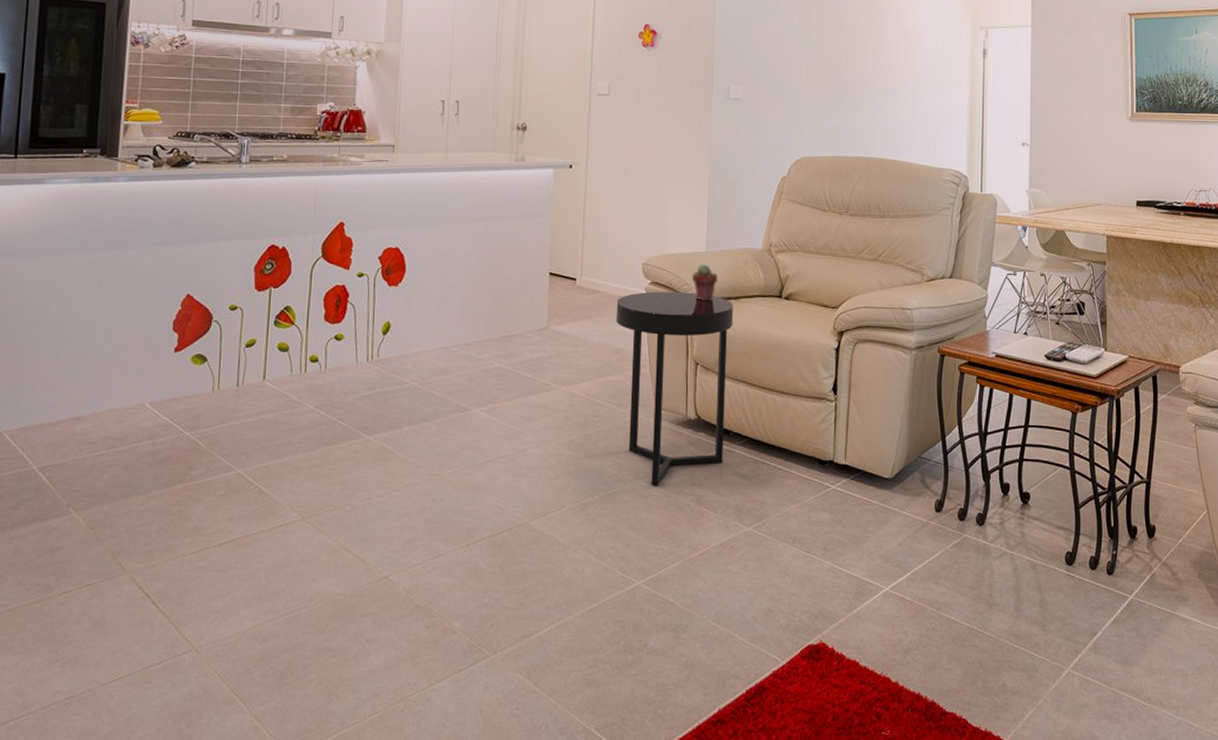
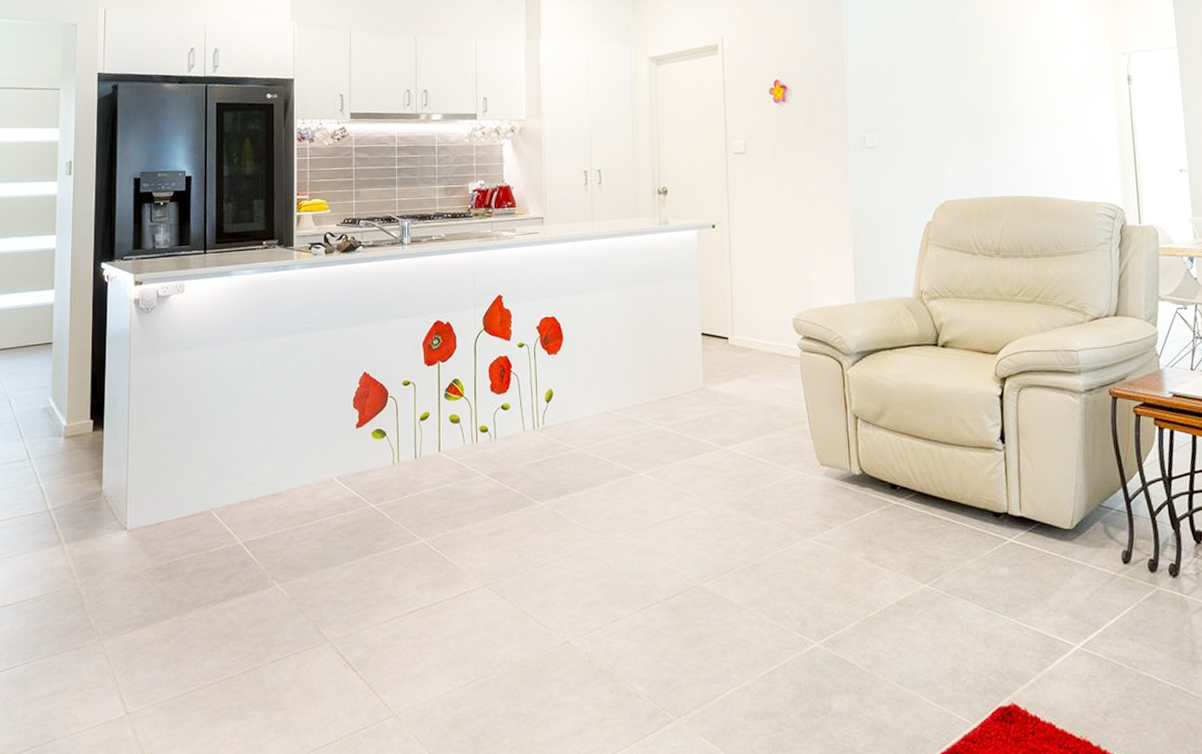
side table: present [616,291,734,485] -> none [770,345,892,544]
potted succulent: present [692,264,719,300] -> none [844,316,871,352]

